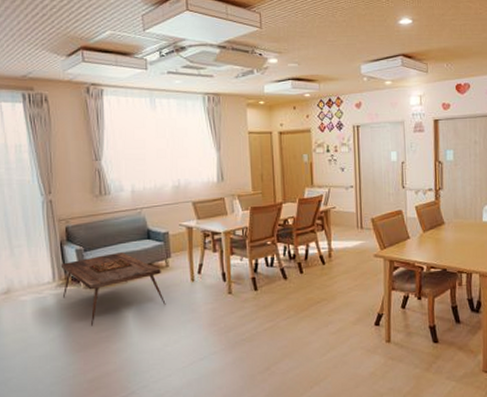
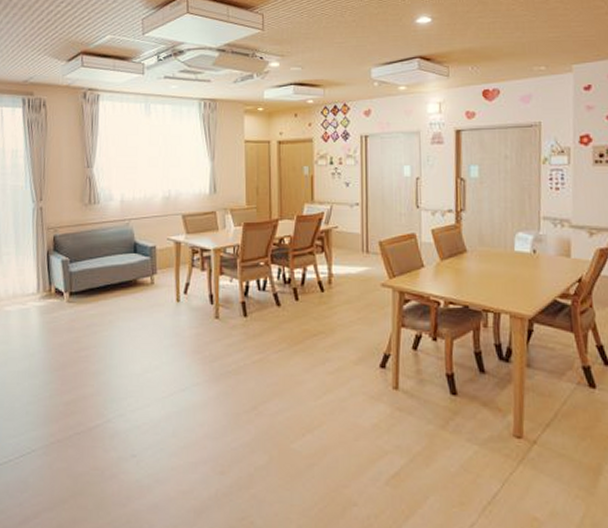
coffee table: present [60,253,166,326] -> none [45,266,149,344]

